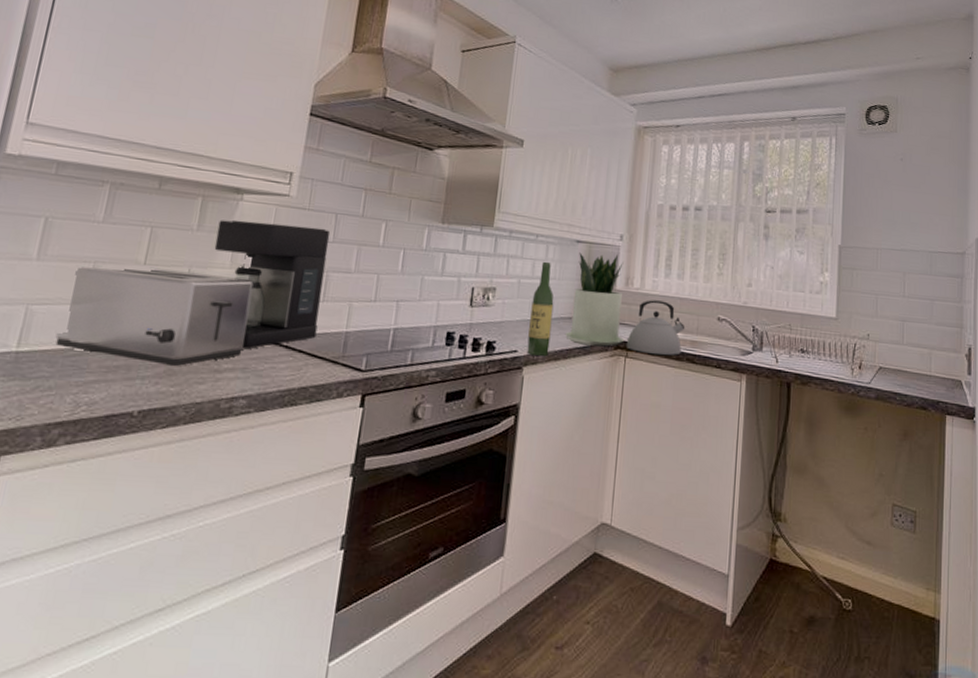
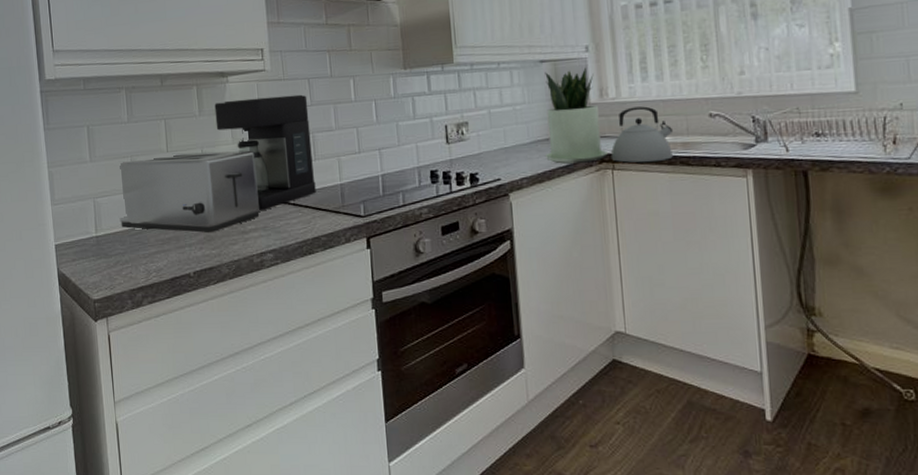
wine bottle: present [527,261,554,356] -> none [505,87,532,181]

